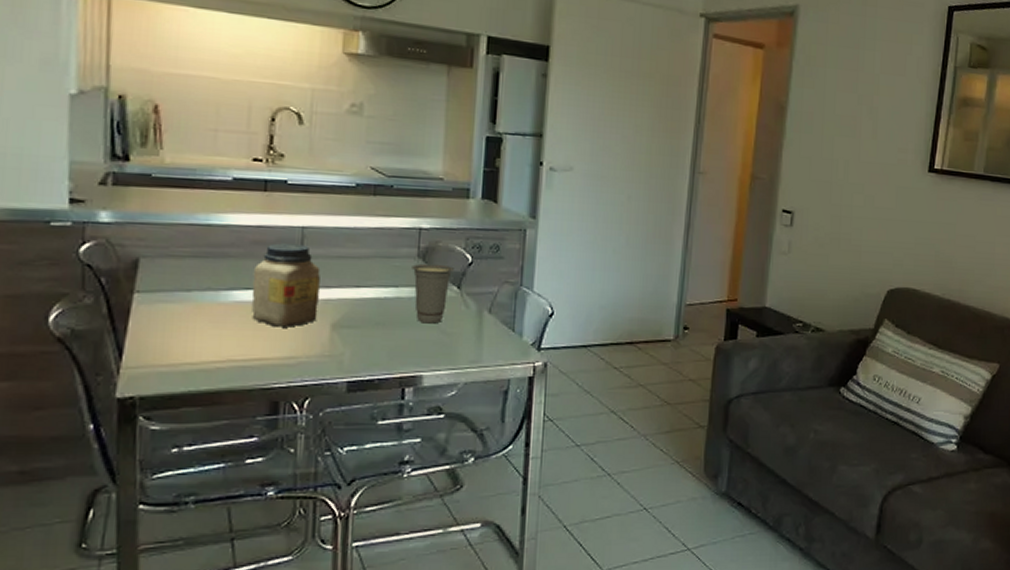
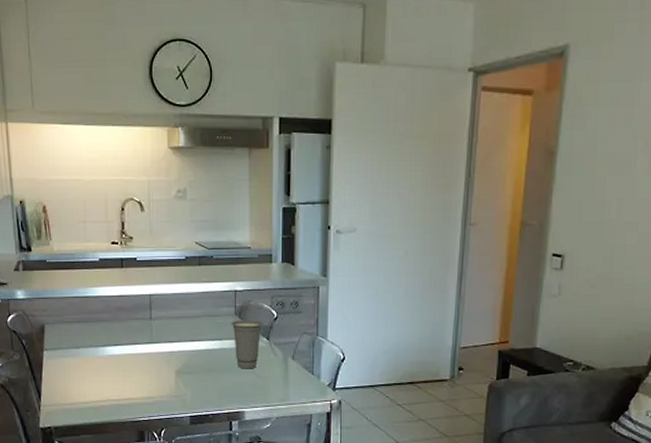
jar: present [251,243,321,329] -> none [119,308,165,375]

